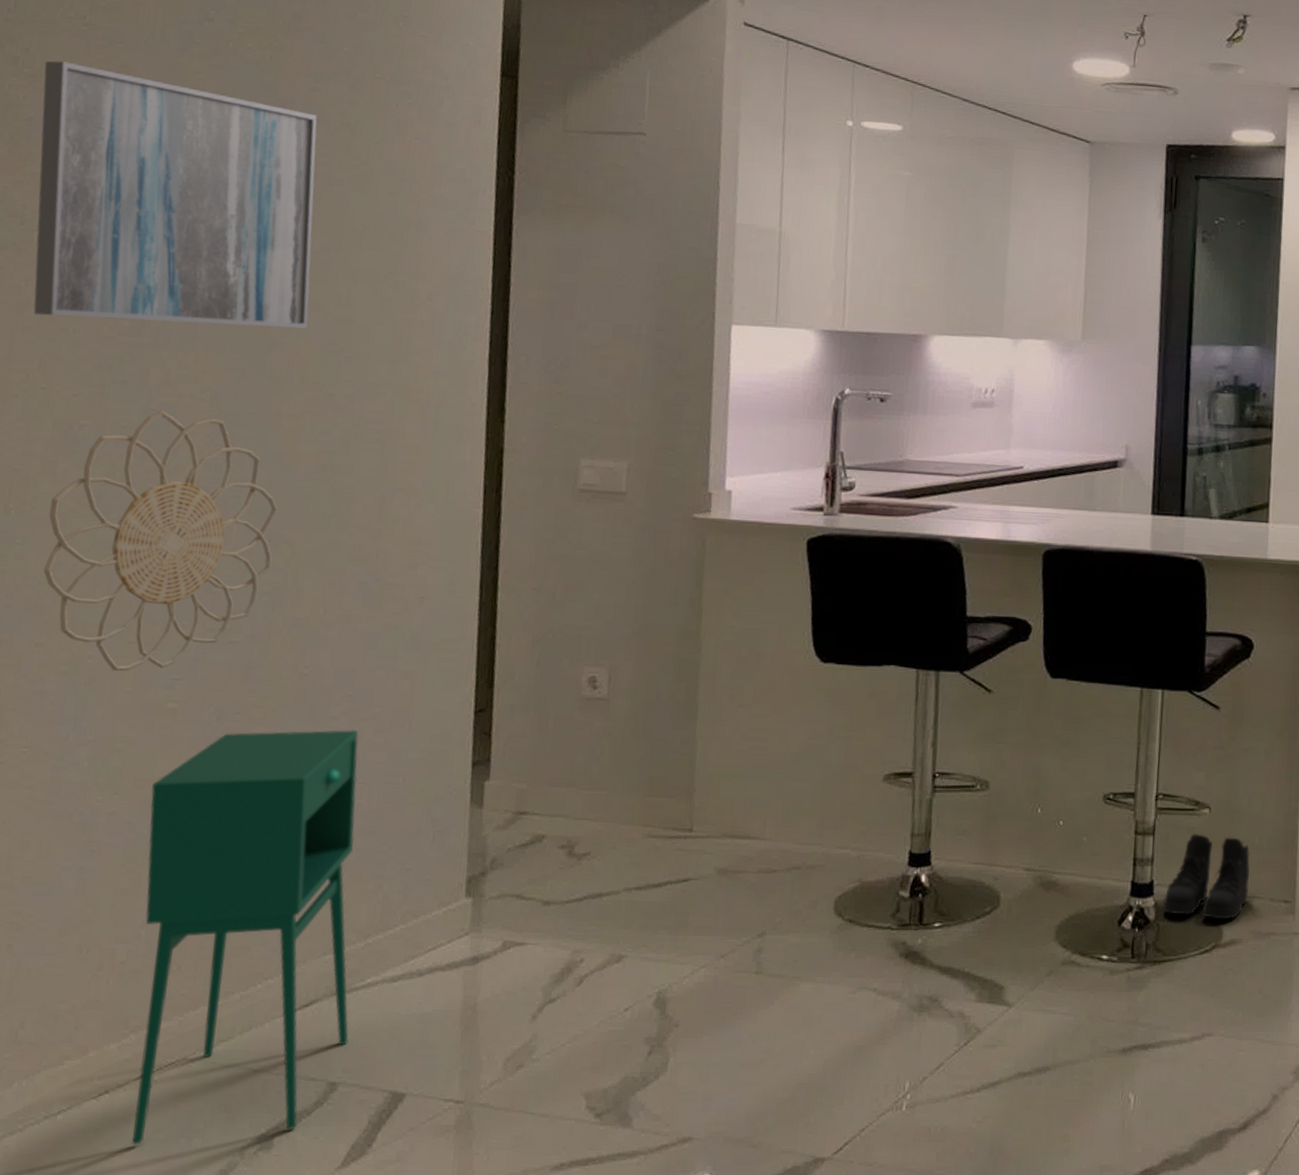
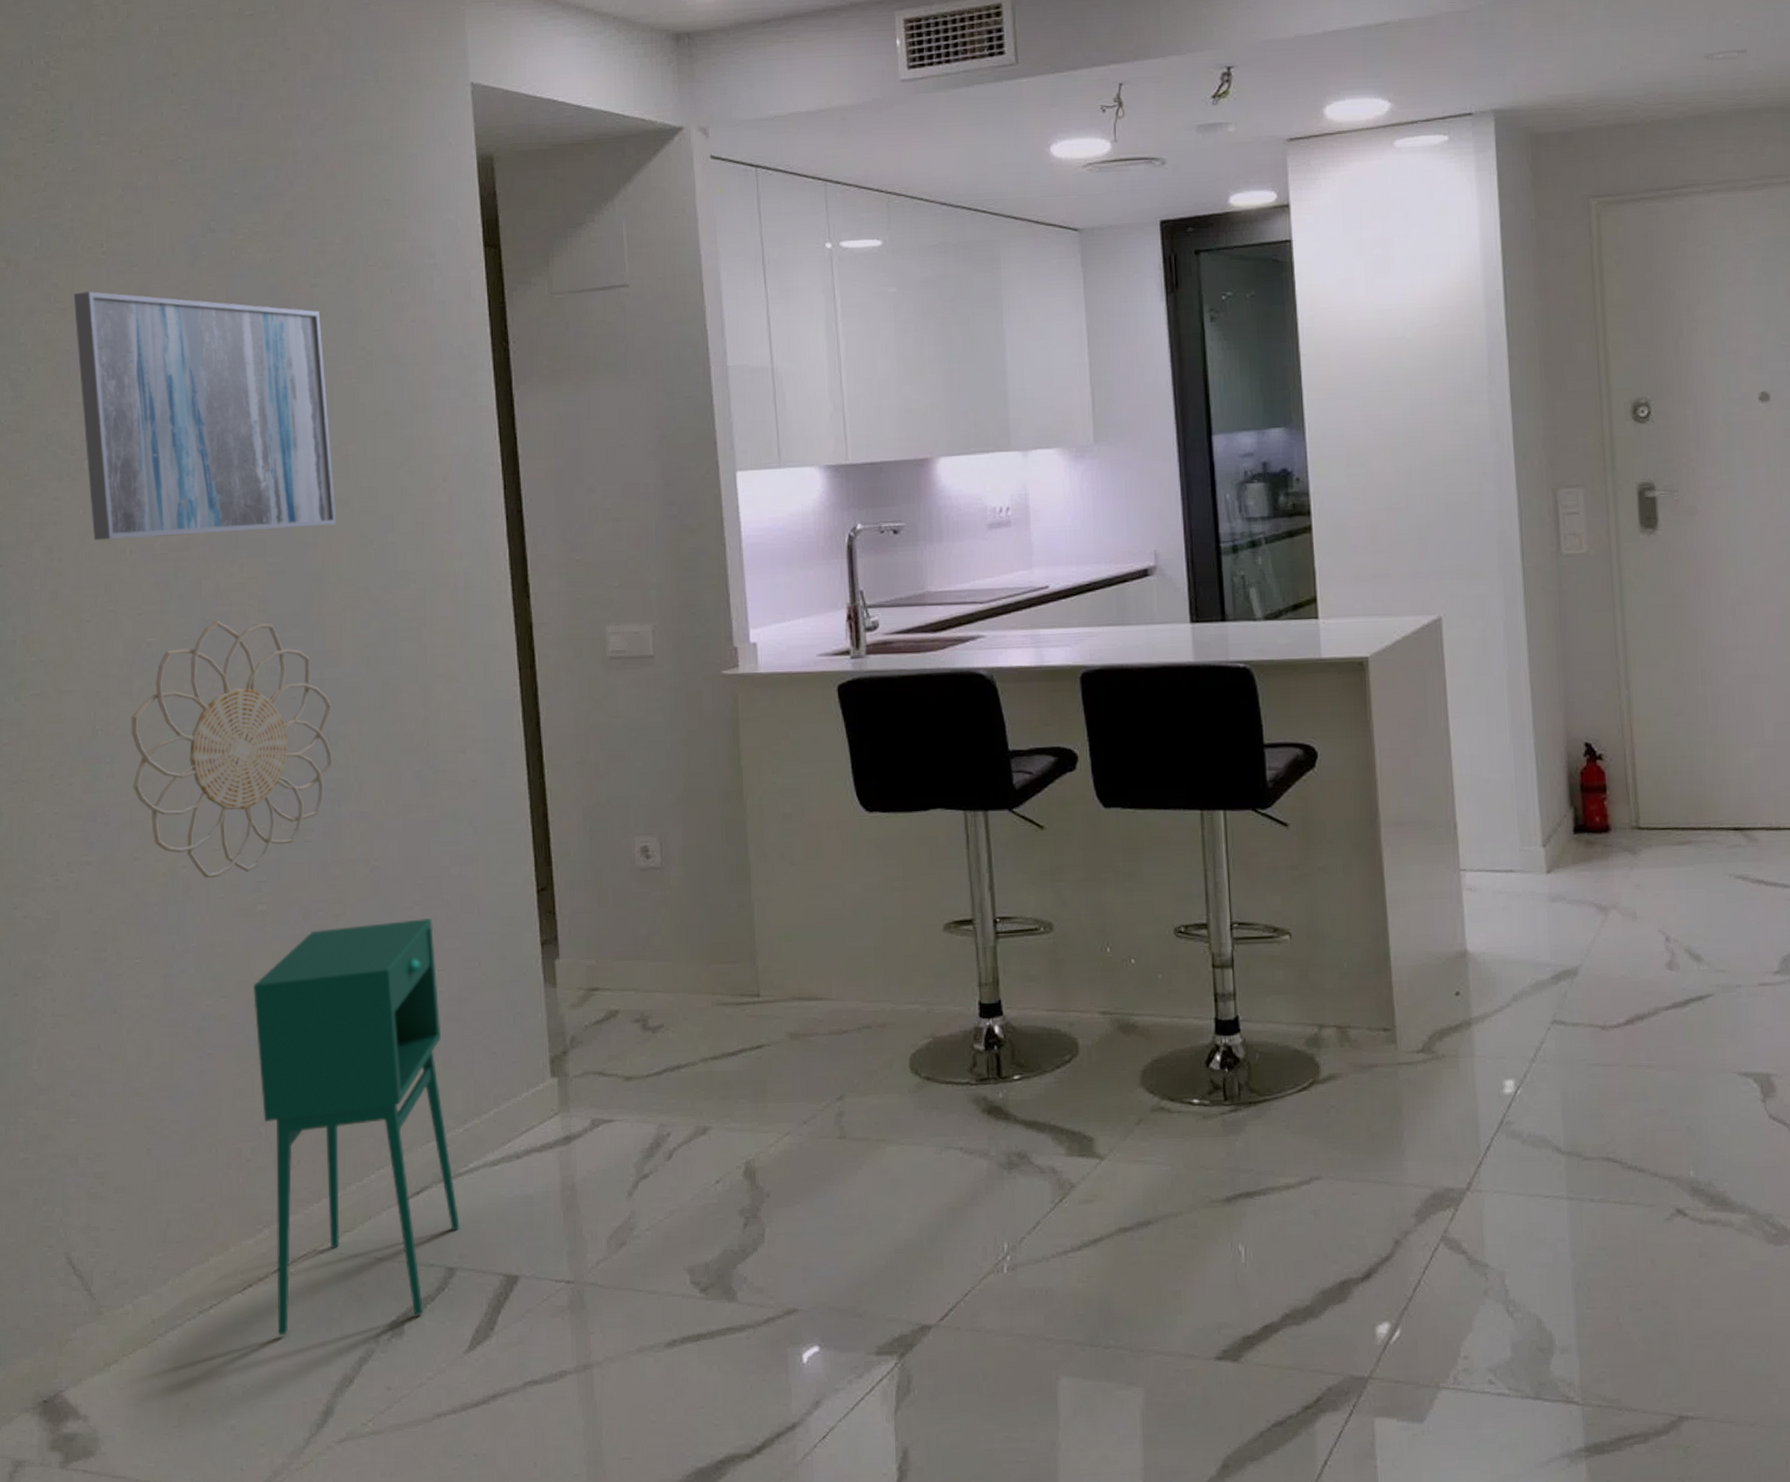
boots: present [1163,834,1250,920] -> none [1251,963,1343,1054]

